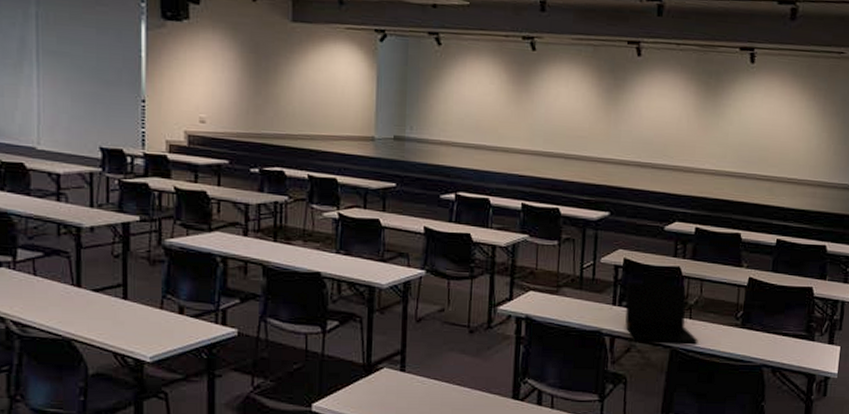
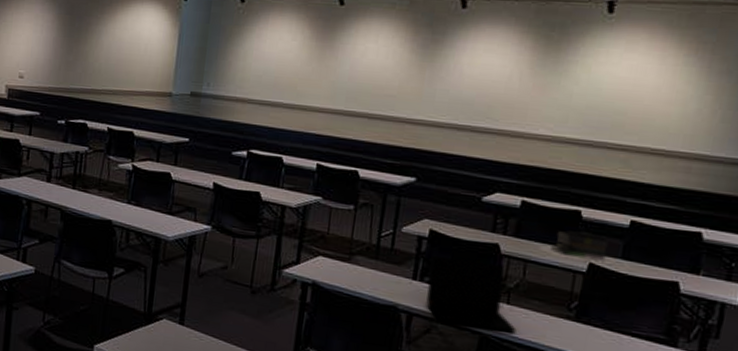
books: none [720,250,762,276] -> present [550,230,609,262]

